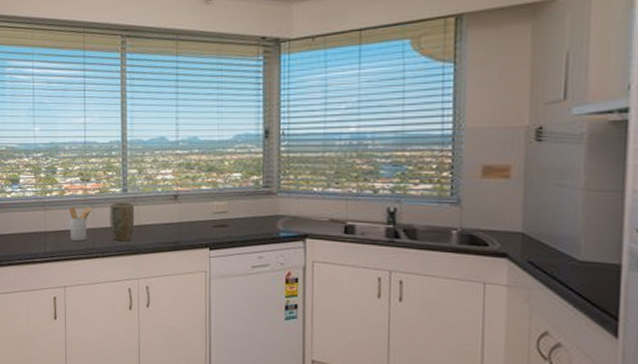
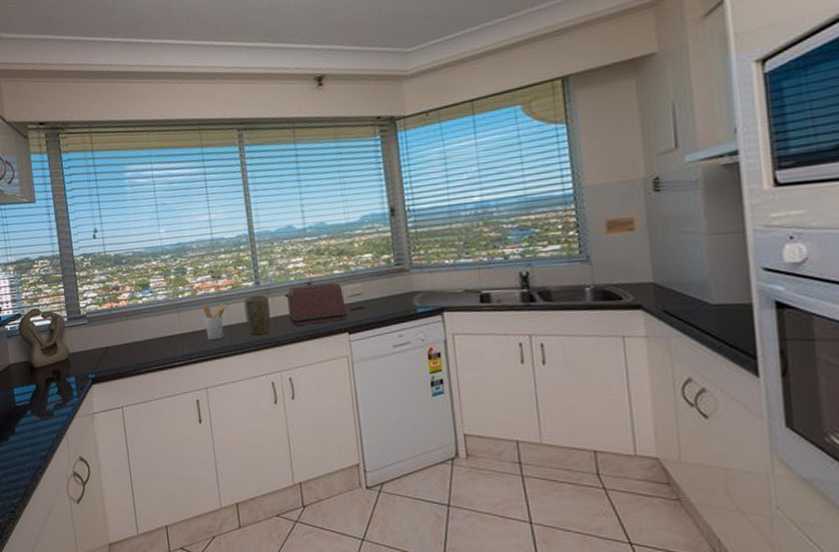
toaster: none [150,196,210,237] -> present [284,281,347,326]

